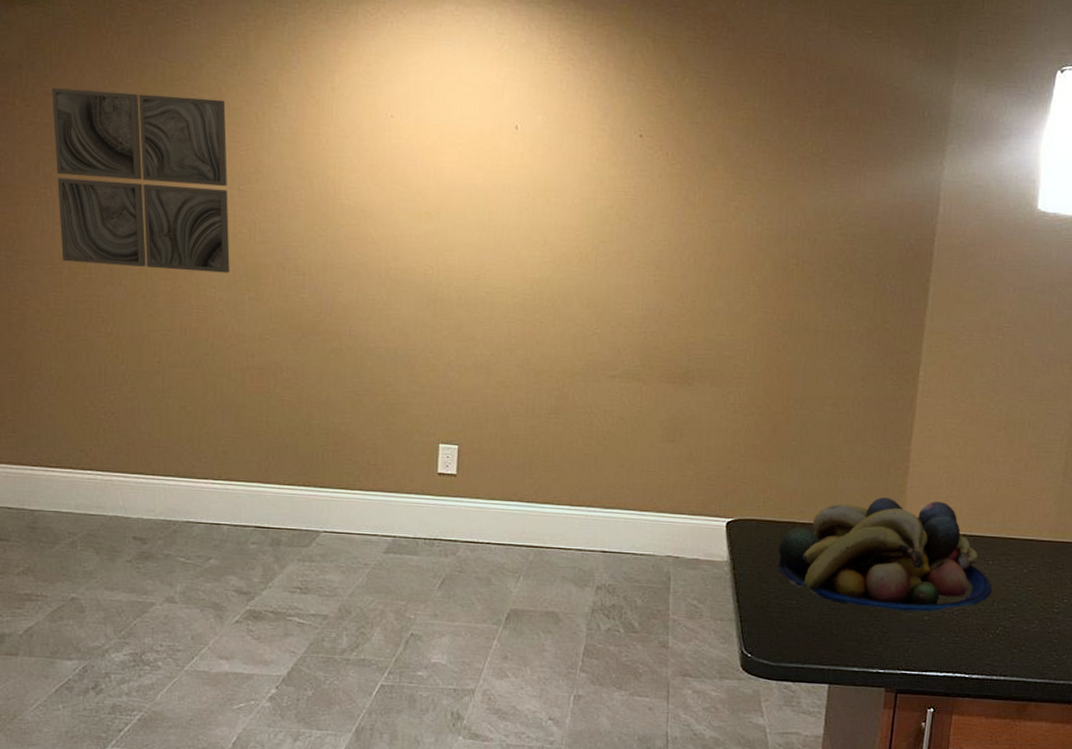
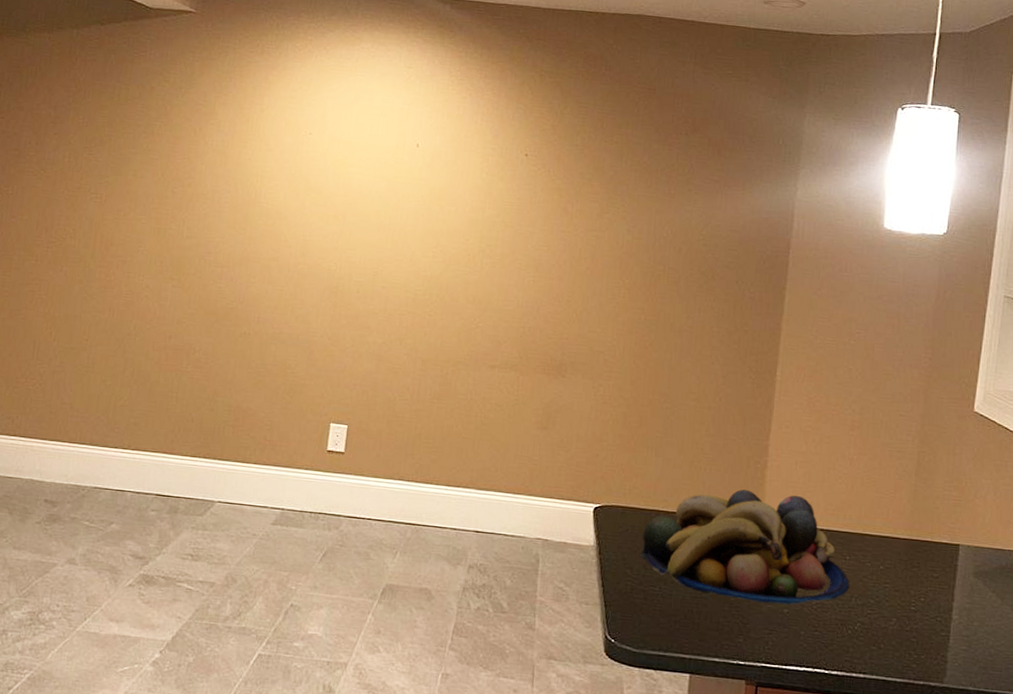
wall art: present [52,87,230,273] -> none [14,103,169,264]

